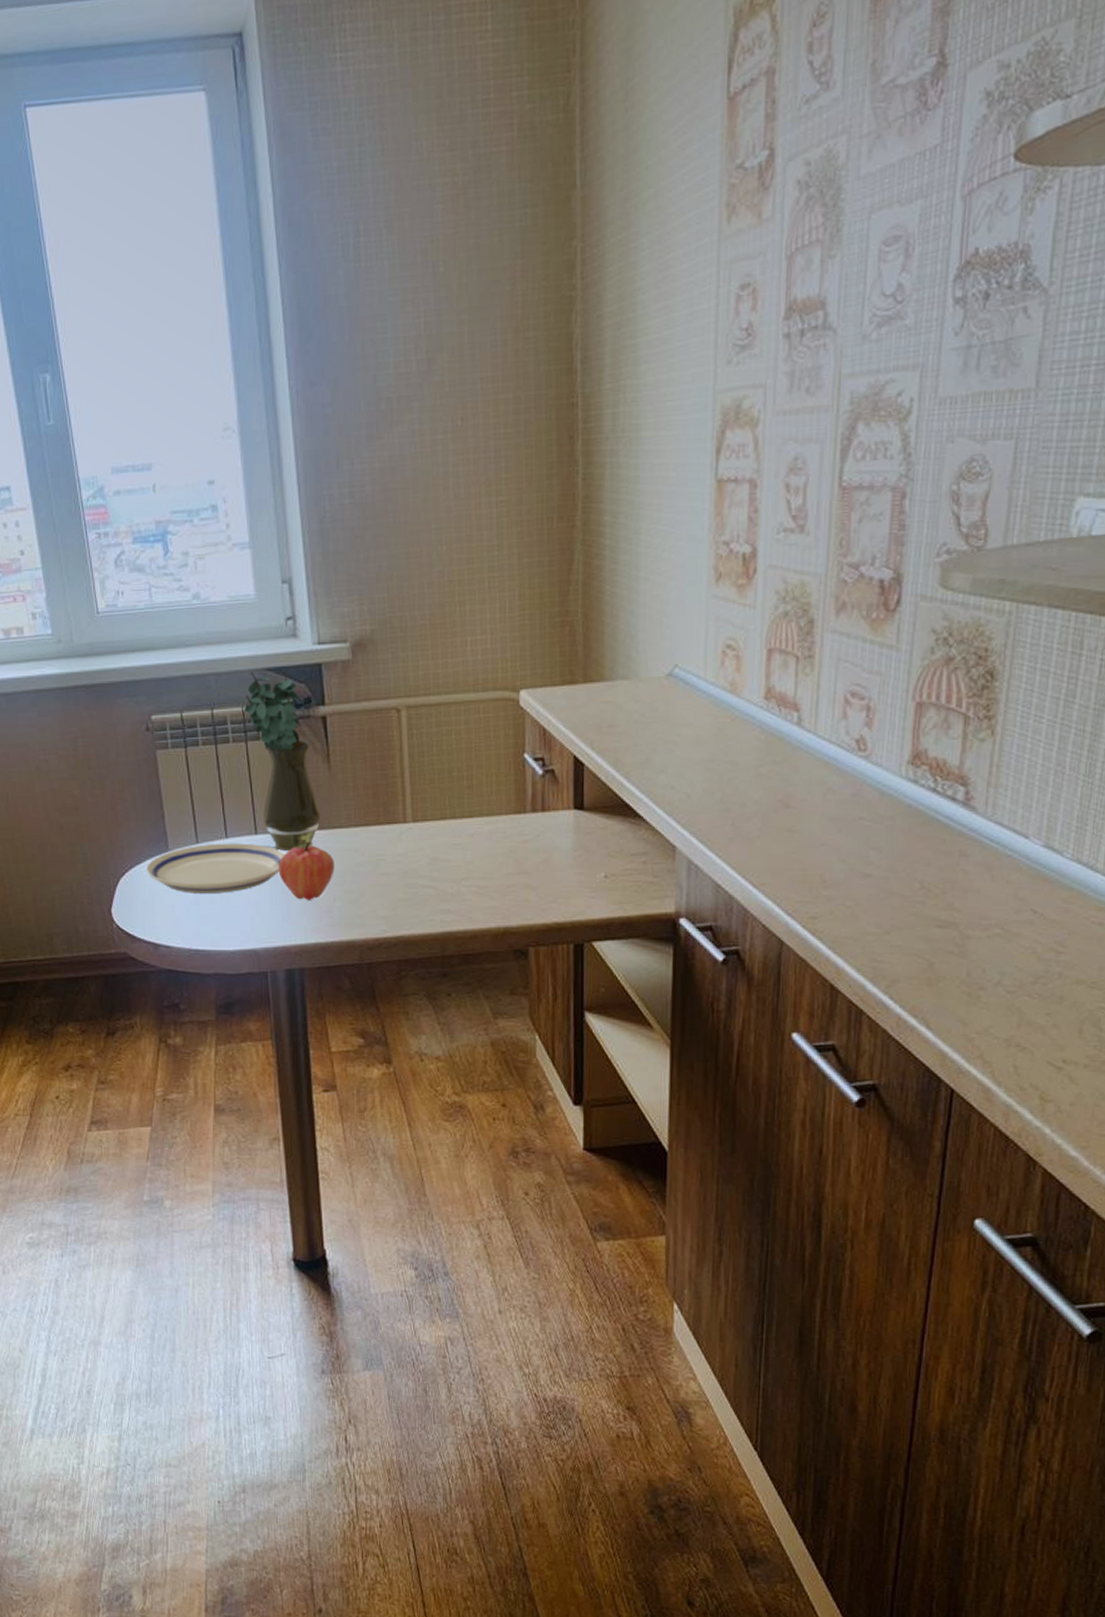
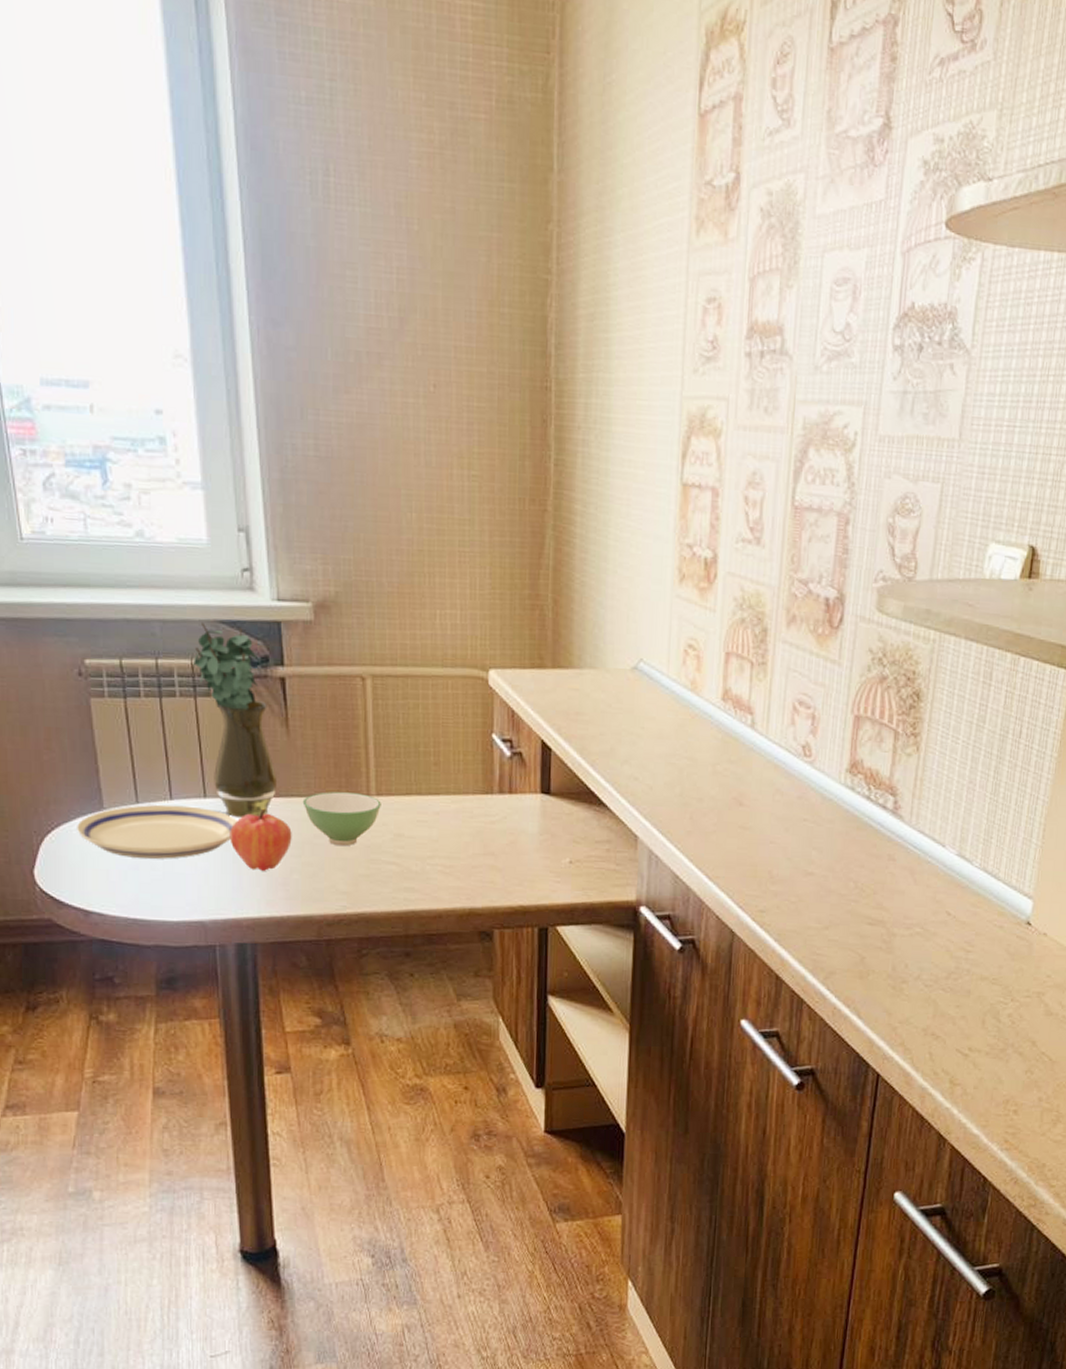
bowl: none [344,820,417,873] -> present [302,791,381,847]

